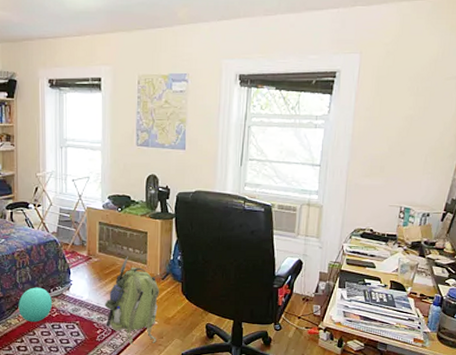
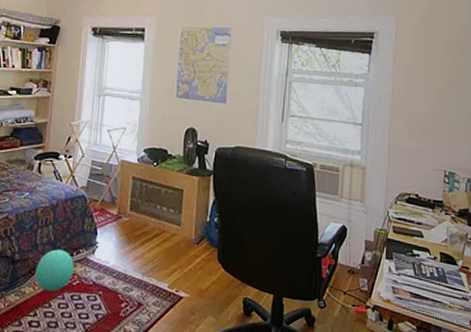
backpack: present [104,256,159,347] -> none [132,216,193,325]

